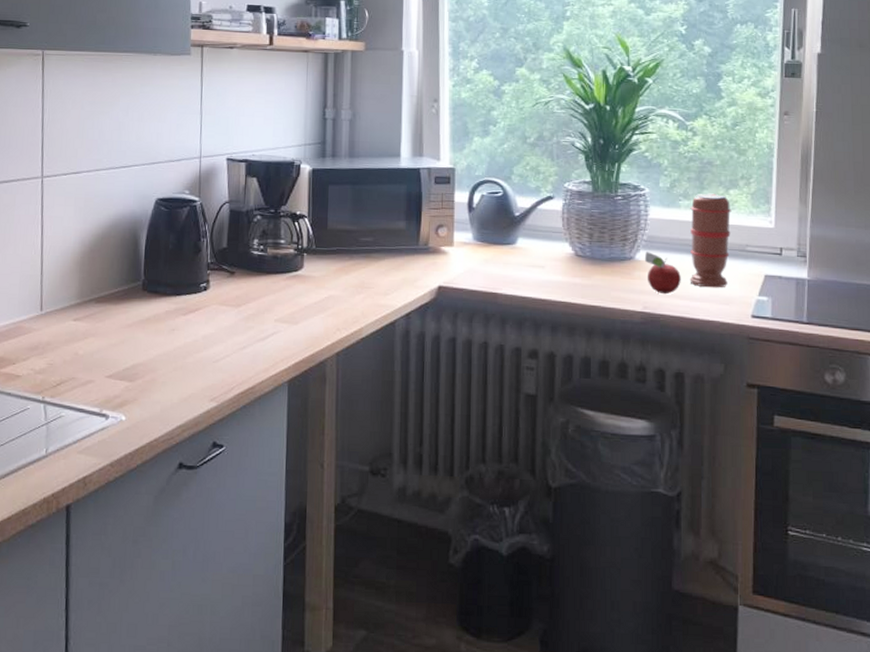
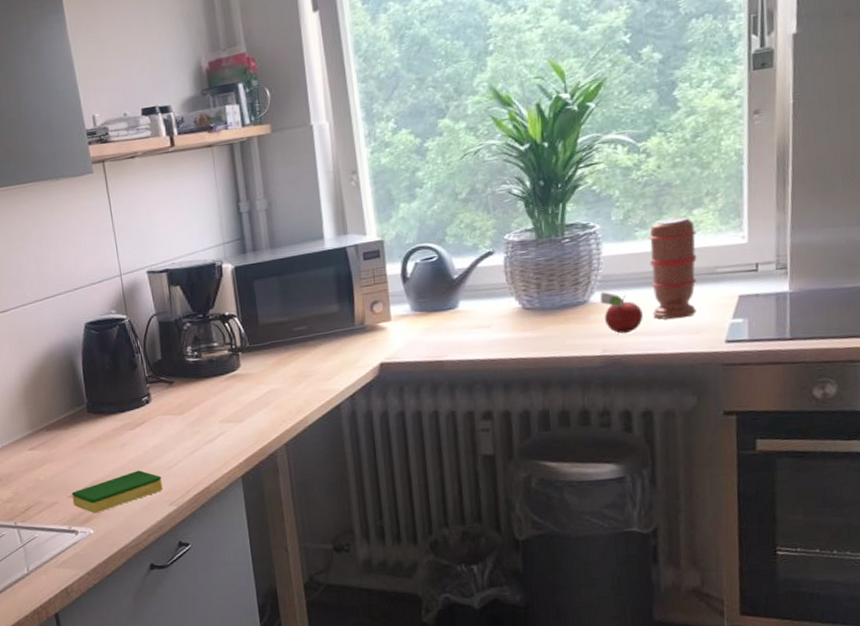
dish sponge: none [109,359,207,399] -> present [71,470,164,514]

